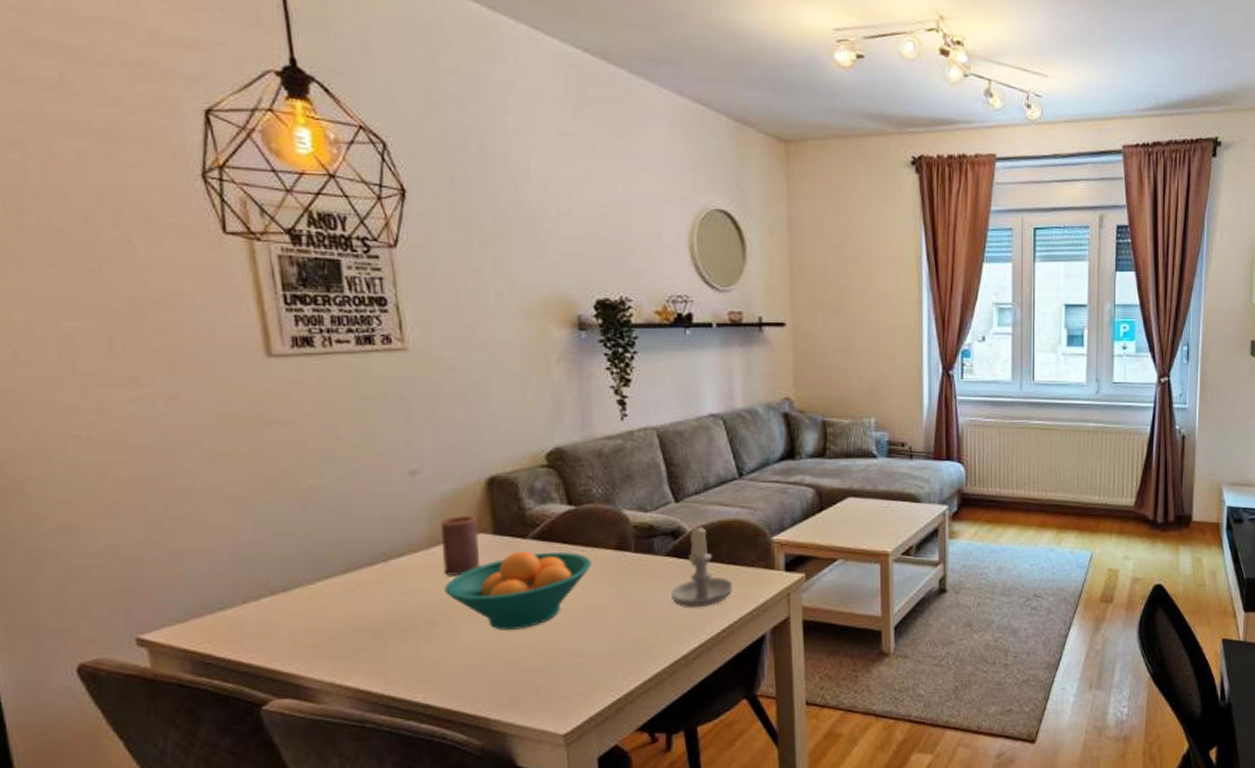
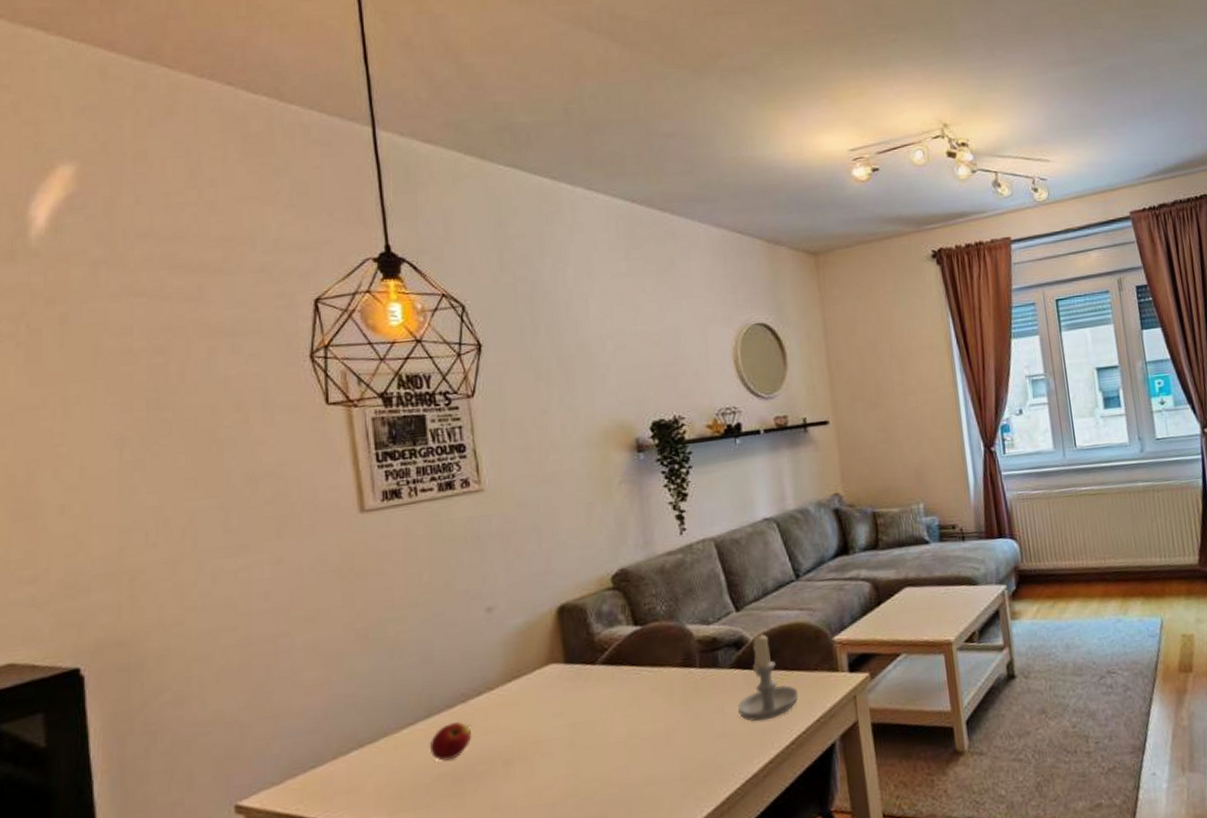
apple: none [349,580,394,616] -> present [430,722,472,761]
candle: present [440,515,481,576] -> none [515,646,553,712]
fruit bowl: present [445,551,591,630] -> none [520,674,659,764]

